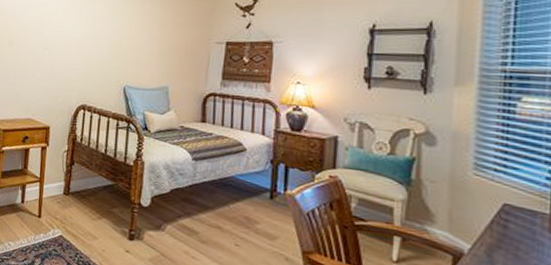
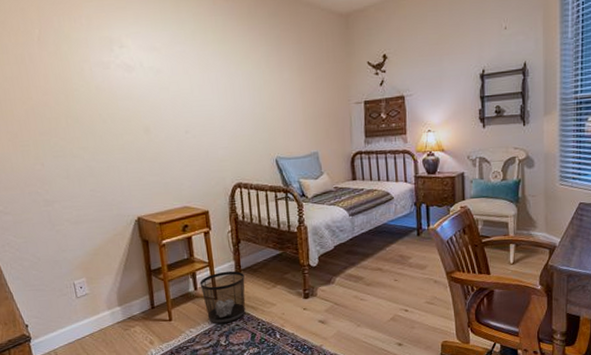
waste bin: none [27,190,72,246] -> present [199,270,246,324]

